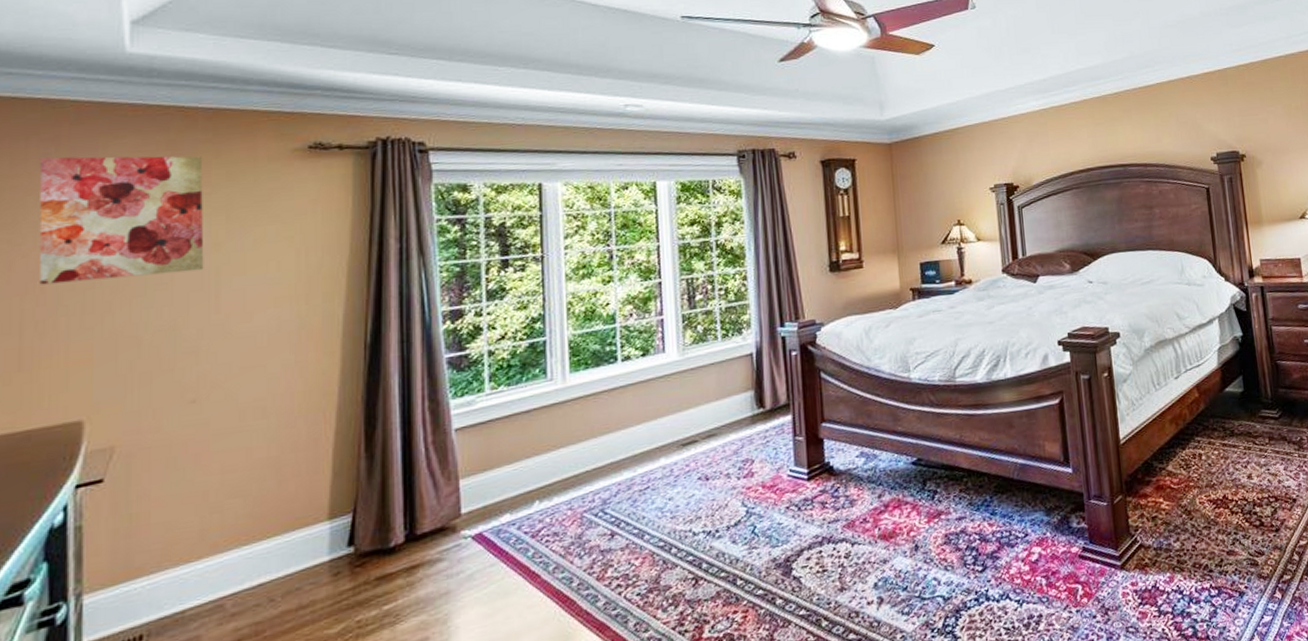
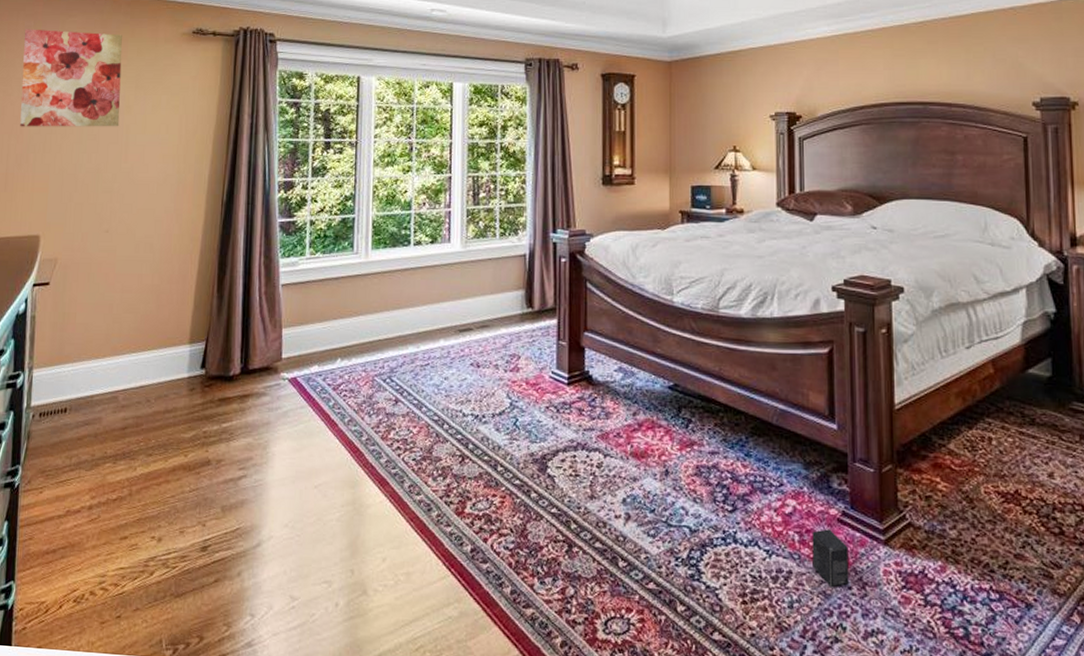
box: none [1057,566,1093,620] -> present [812,529,849,587]

